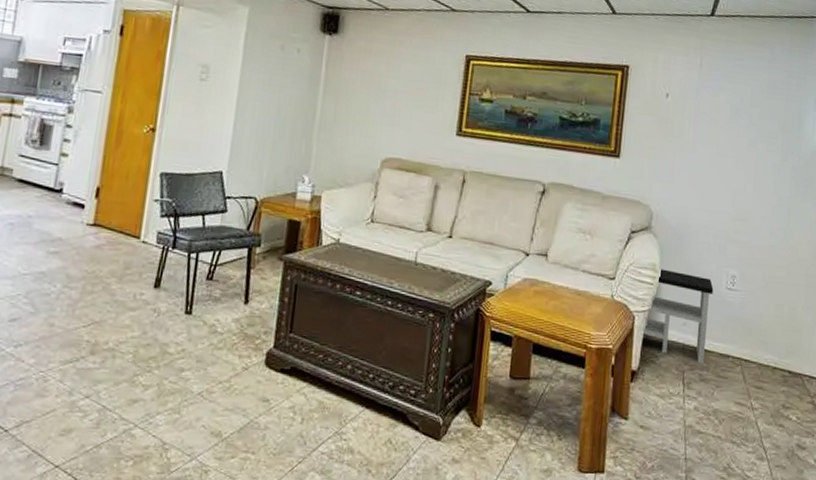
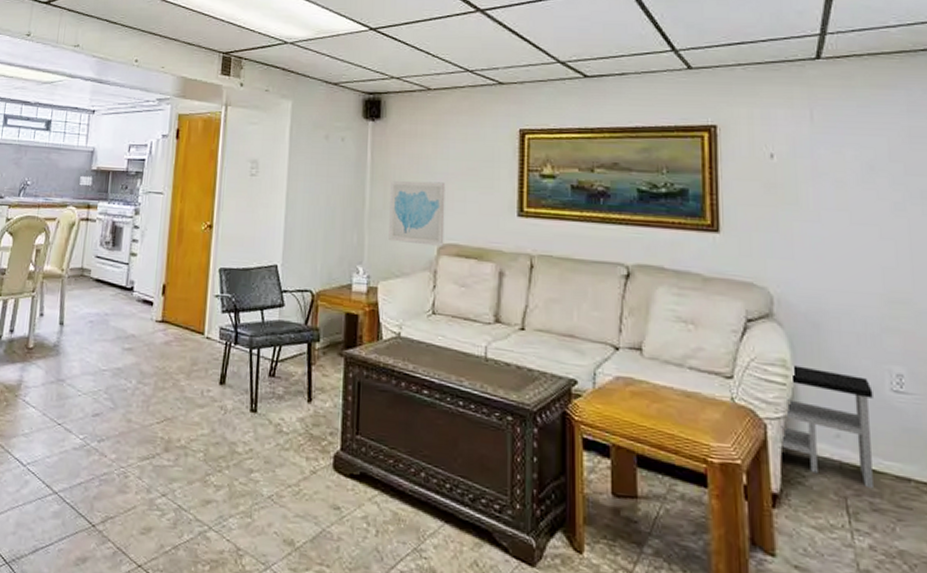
wall art: none [336,95,394,160] -> present [389,180,446,246]

